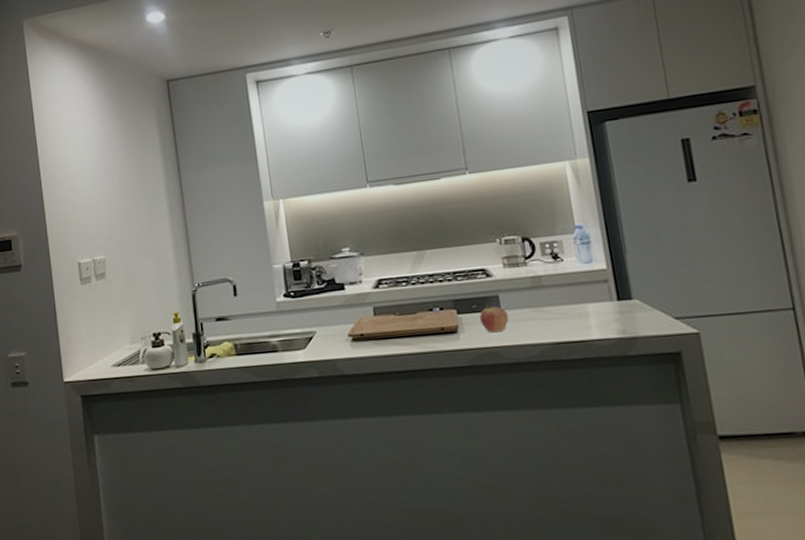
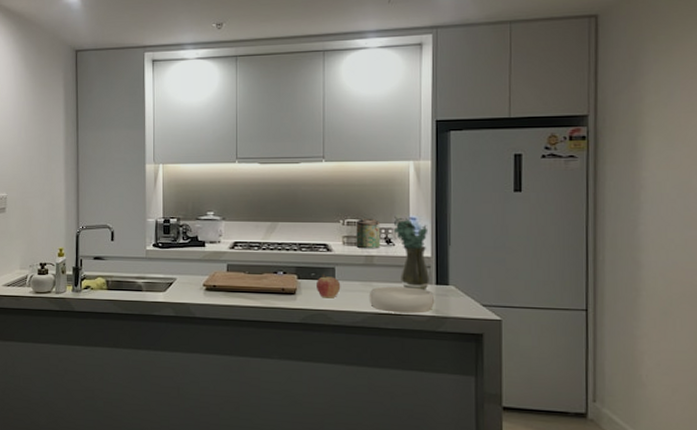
canister: none [514,232,547,270] -> present [356,218,381,249]
bowl: none [542,307,619,341] -> present [369,286,434,314]
vase: none [557,226,610,310] -> present [393,216,429,290]

